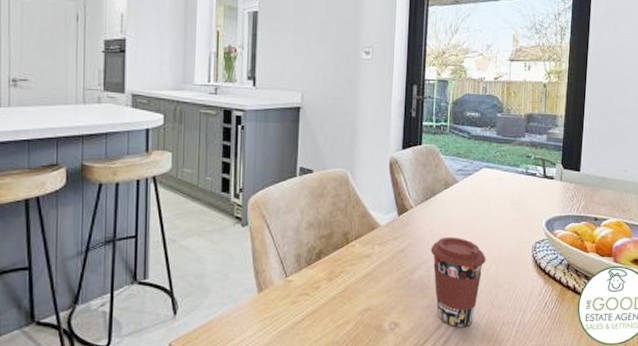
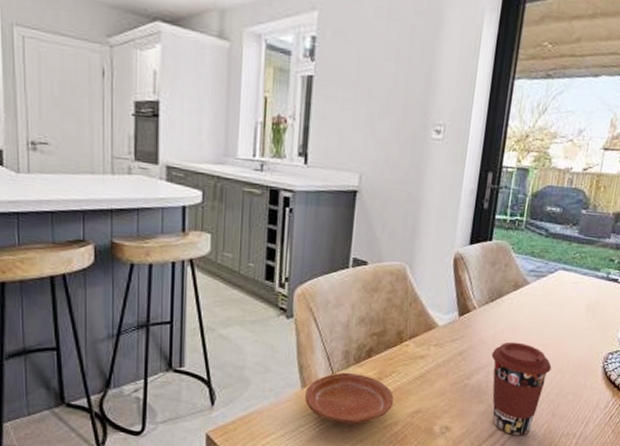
plate: none [262,275,344,327] -> present [305,372,394,425]

